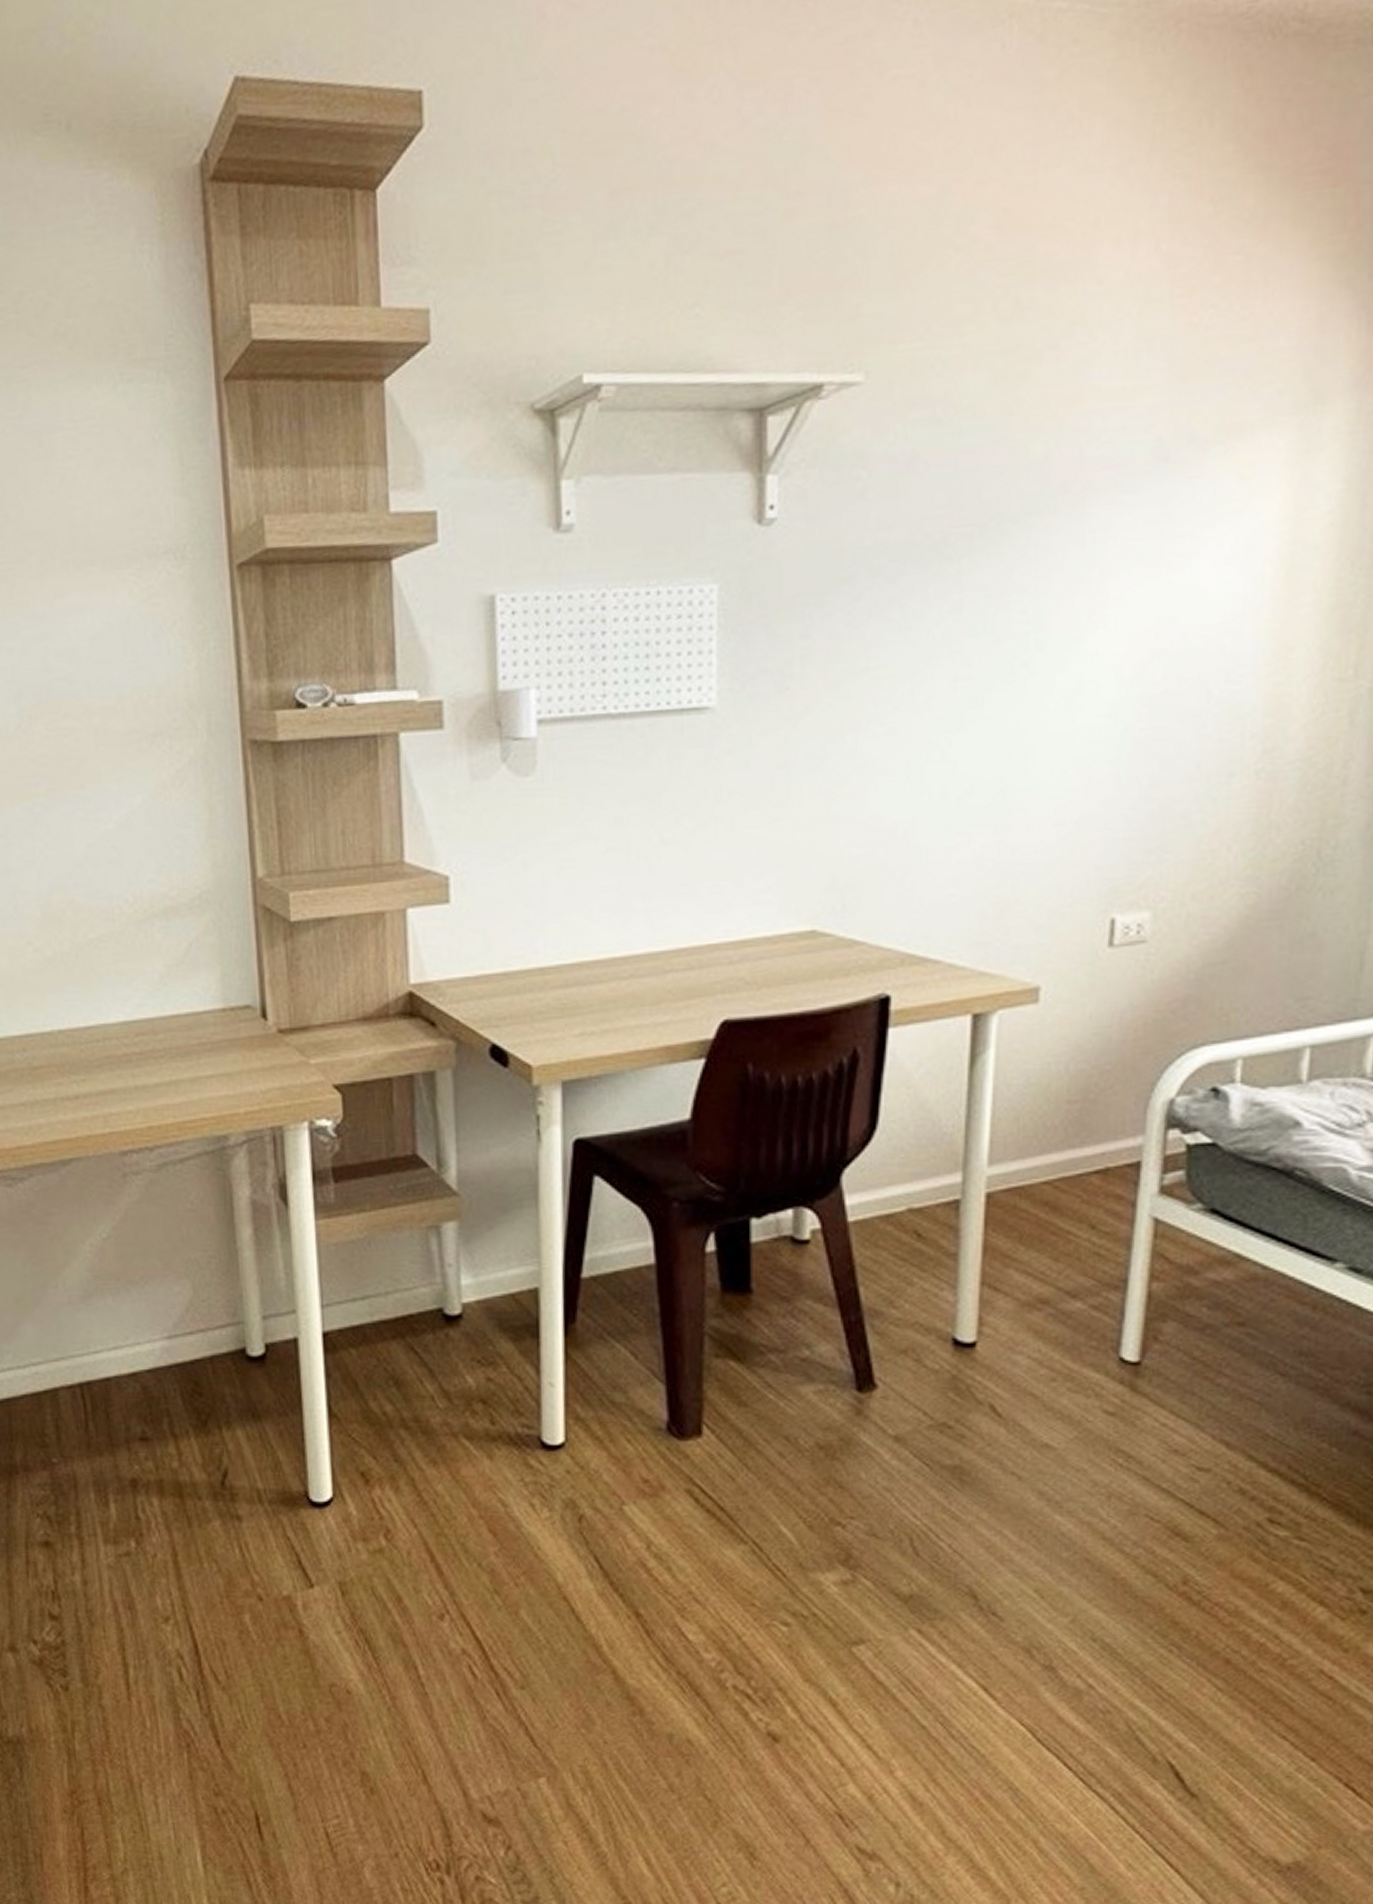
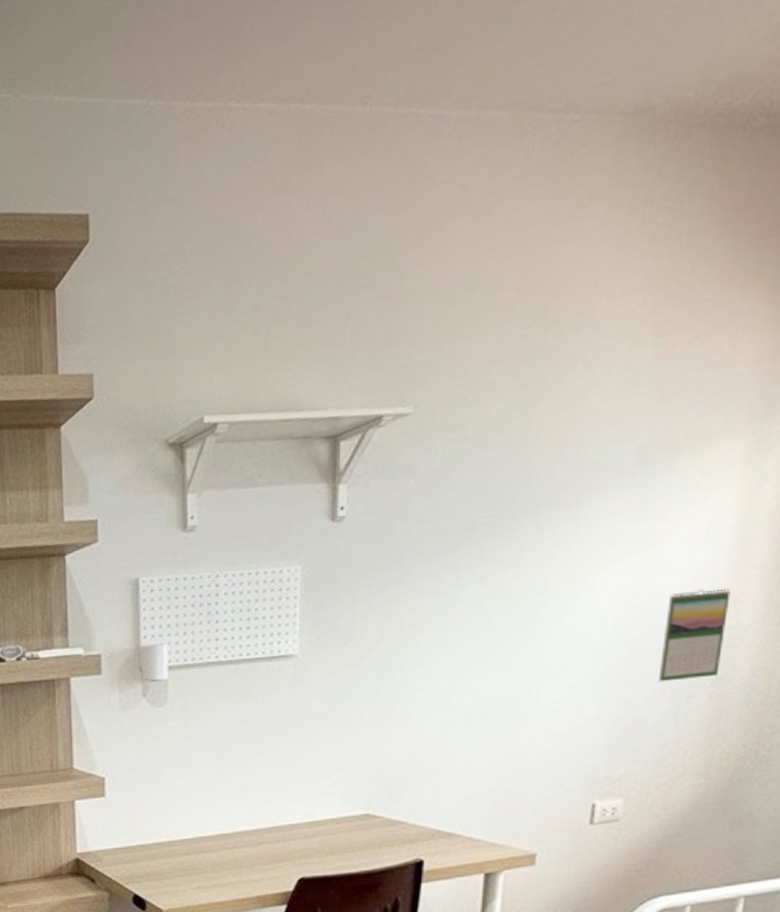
calendar: none [1190,630,1279,754] -> present [658,589,731,682]

